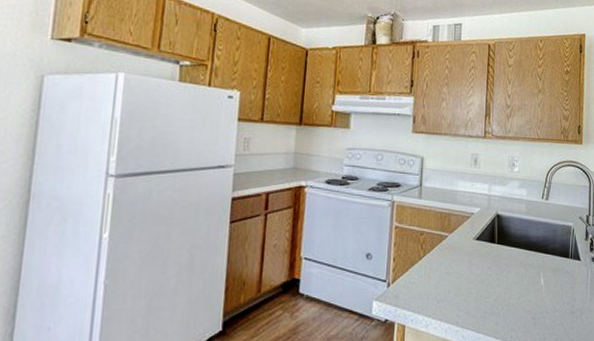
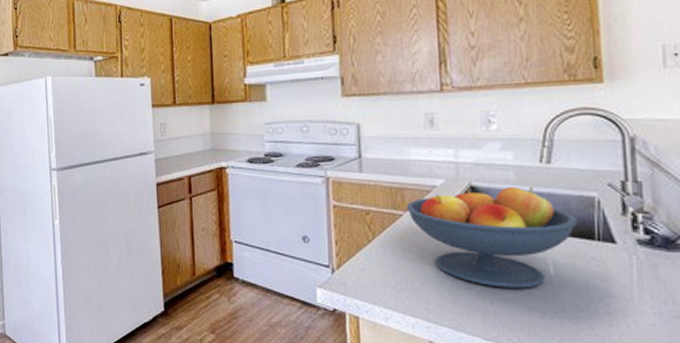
fruit bowl: none [451,216,560,296] -> present [406,186,577,289]

